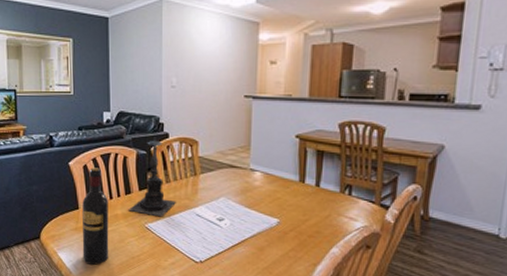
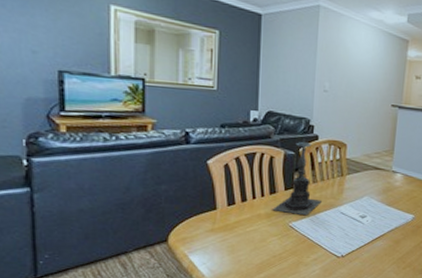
wine bottle: present [82,167,109,265] -> none [218,167,251,266]

